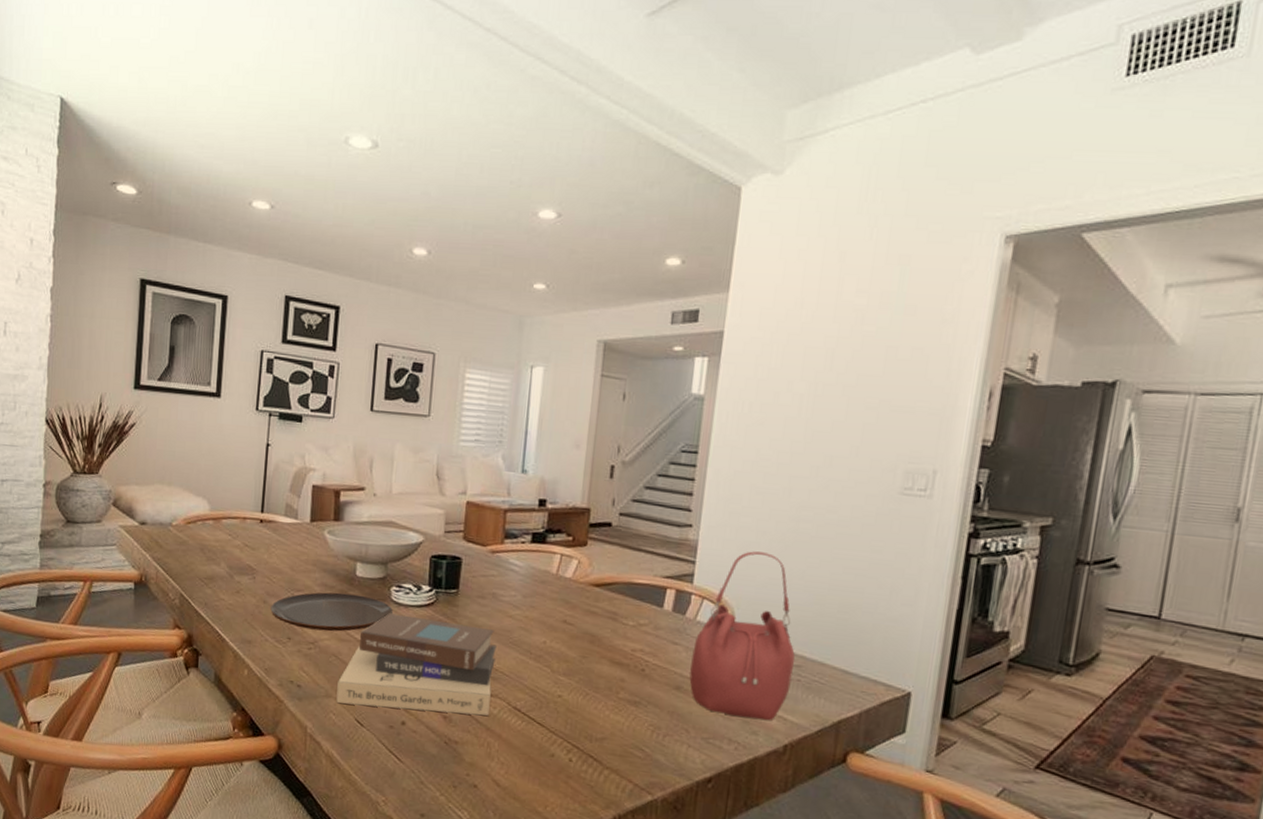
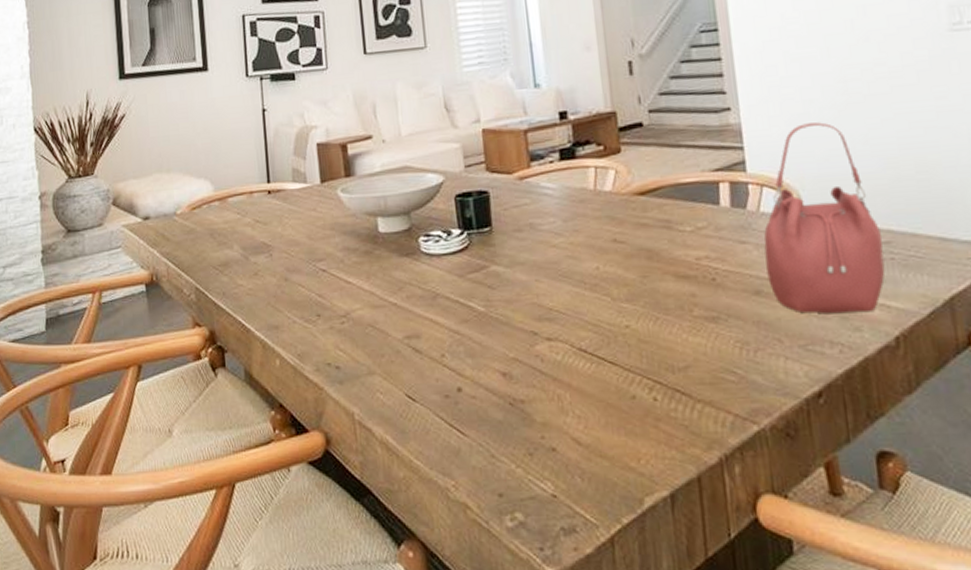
plate: present [270,592,394,632] -> none [293,252,426,302]
books: present [336,613,497,716] -> none [379,264,552,380]

